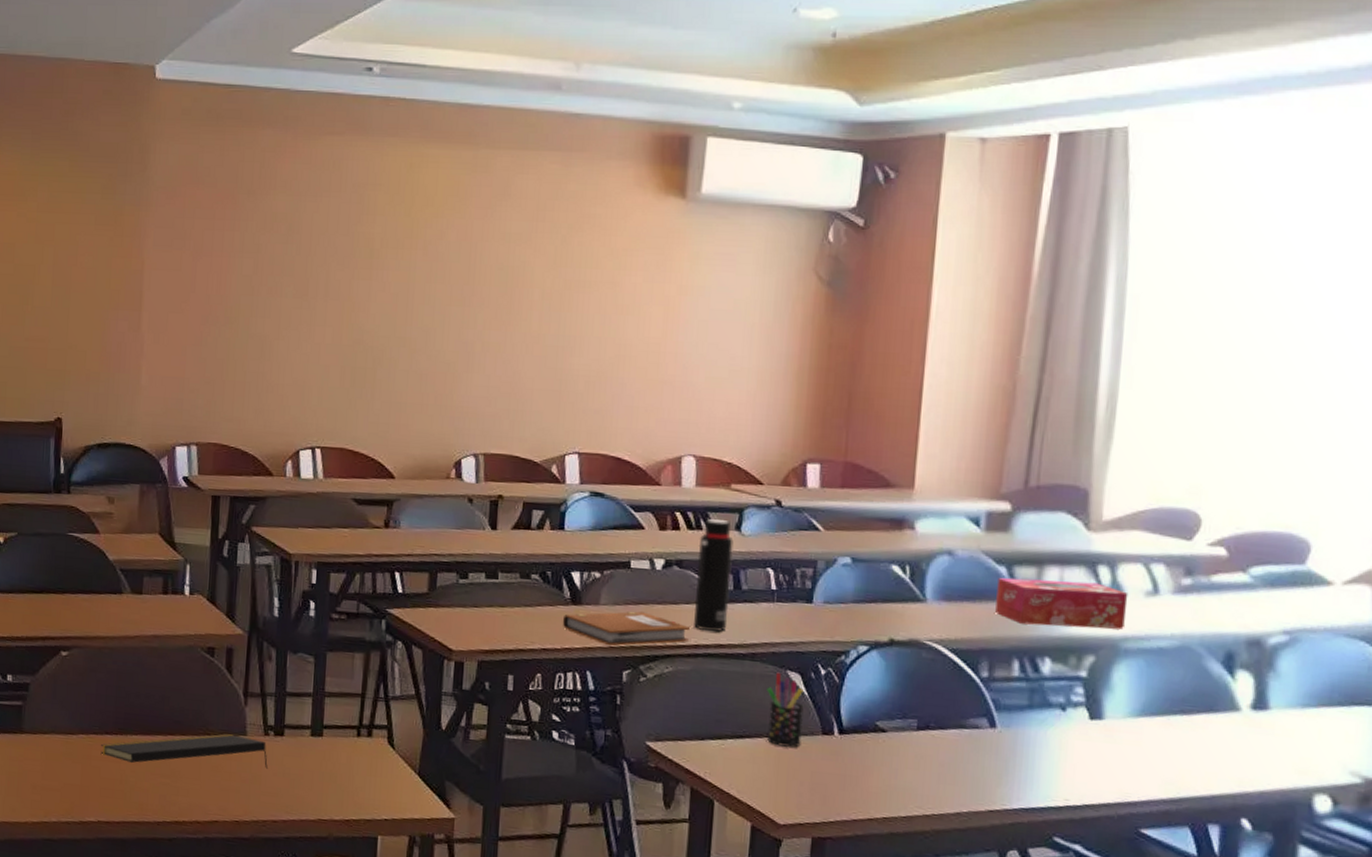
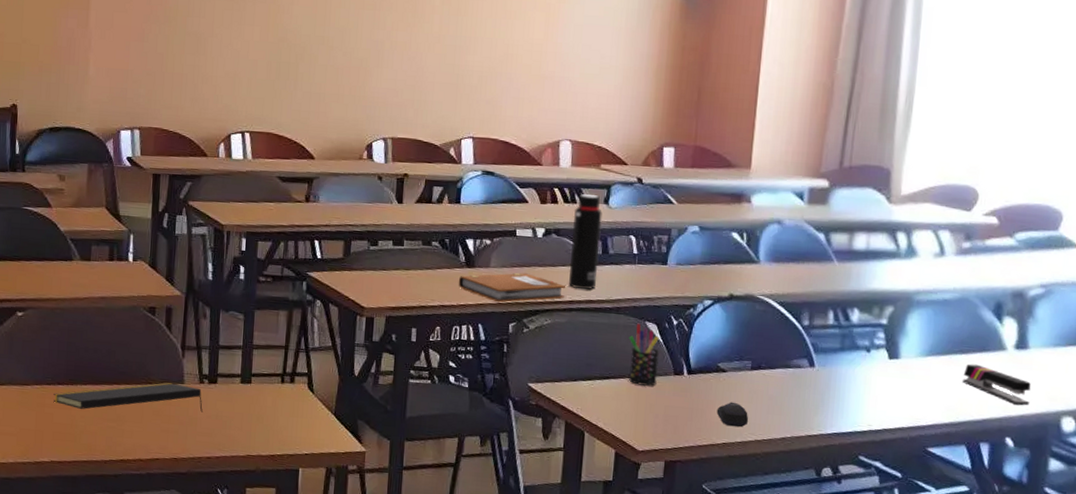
computer mouse: none [875,768,915,799] -> present [716,402,749,427]
tissue box: present [995,578,1129,630] -> none [815,242,921,285]
stapler: none [1184,727,1273,780] -> present [962,364,1031,406]

